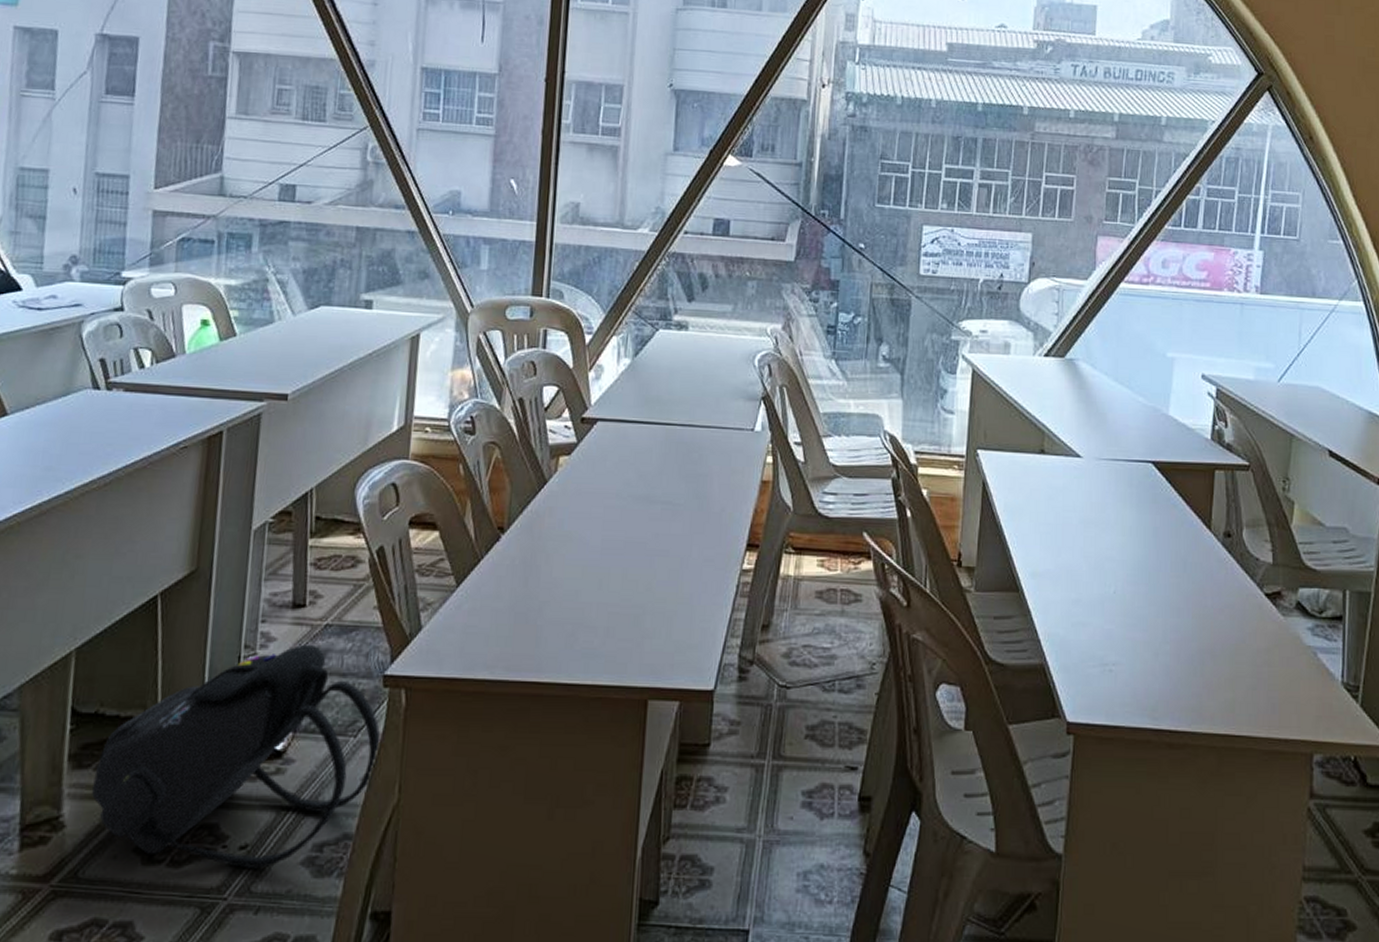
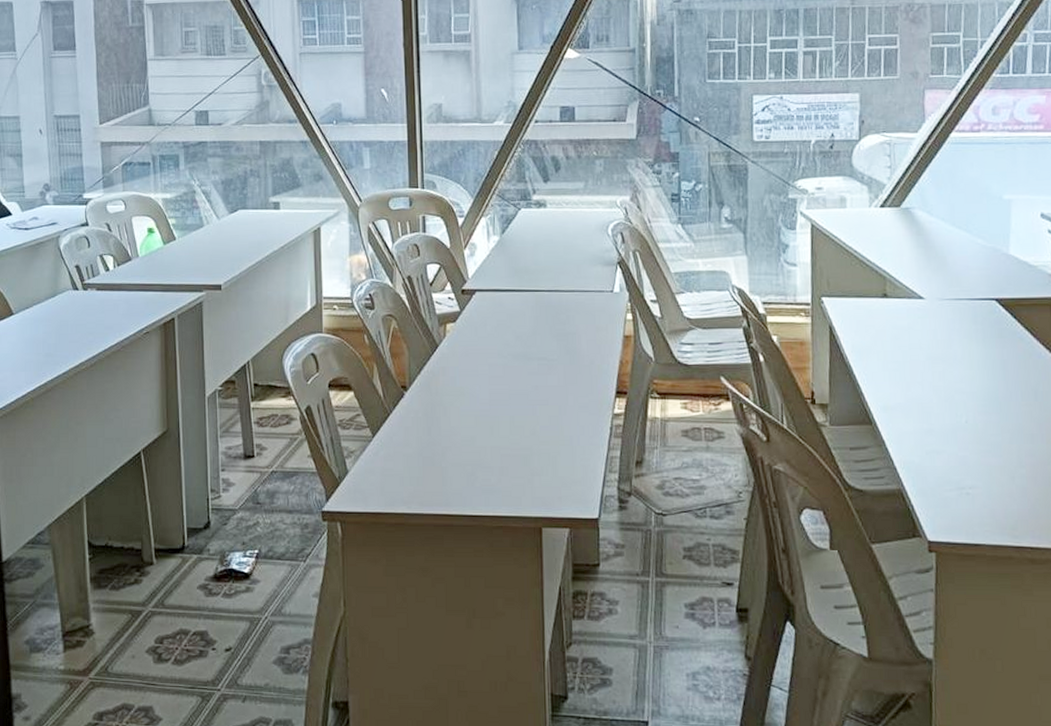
backpack: present [92,644,381,868] -> none [111,487,326,666]

